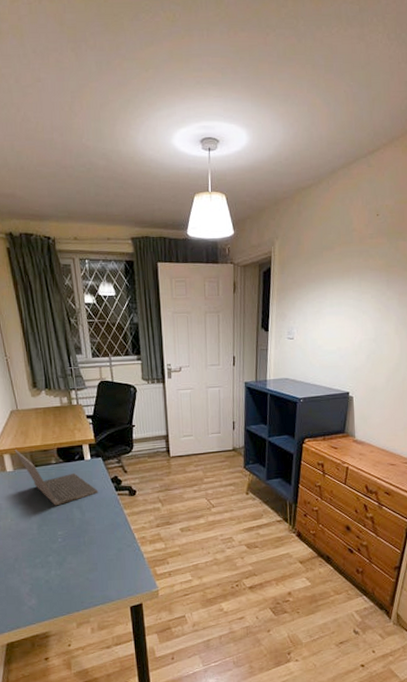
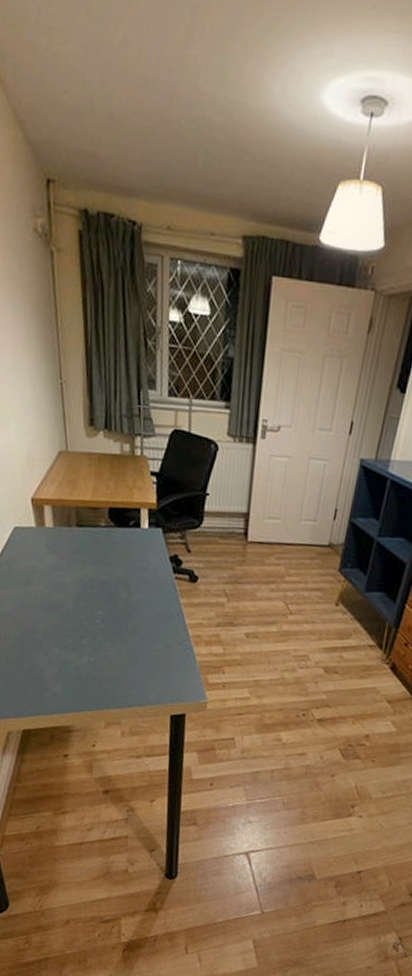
laptop computer: present [14,450,98,506] -> none [57,501,152,580]

